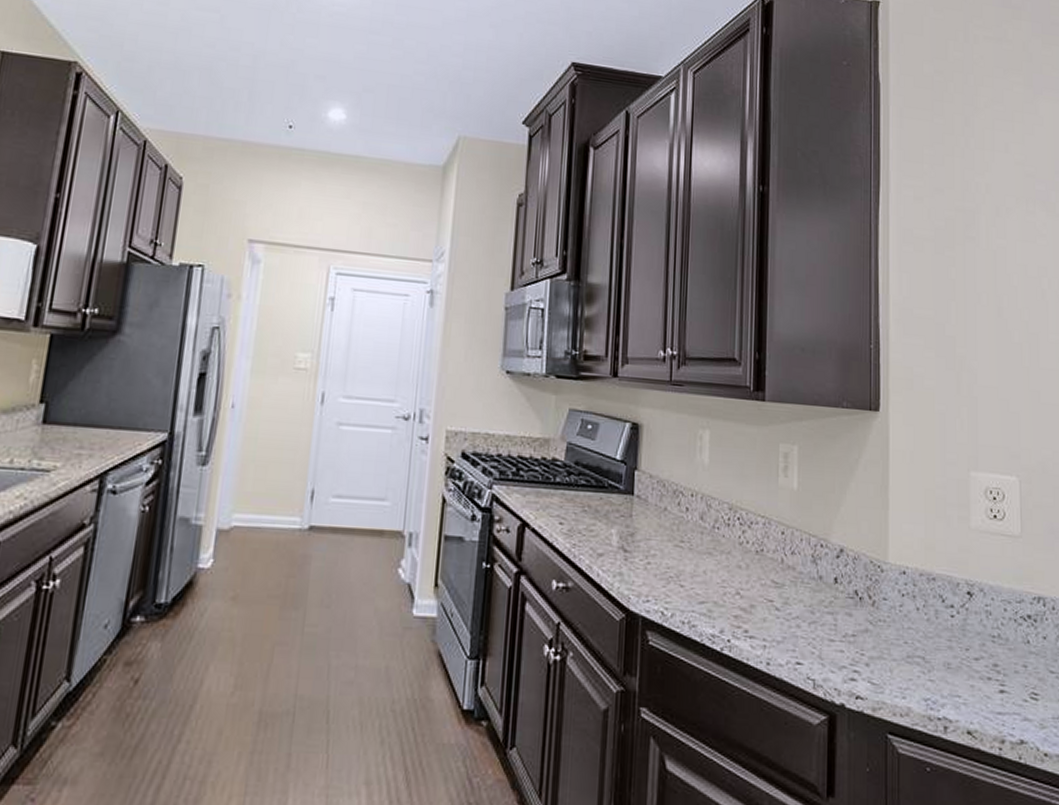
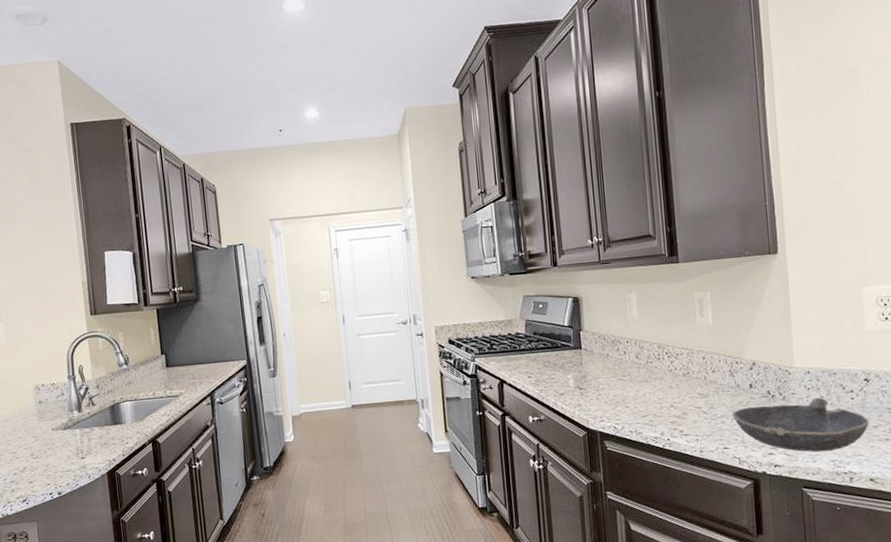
bowl: none [810,608,970,686] -> present [732,397,869,452]

